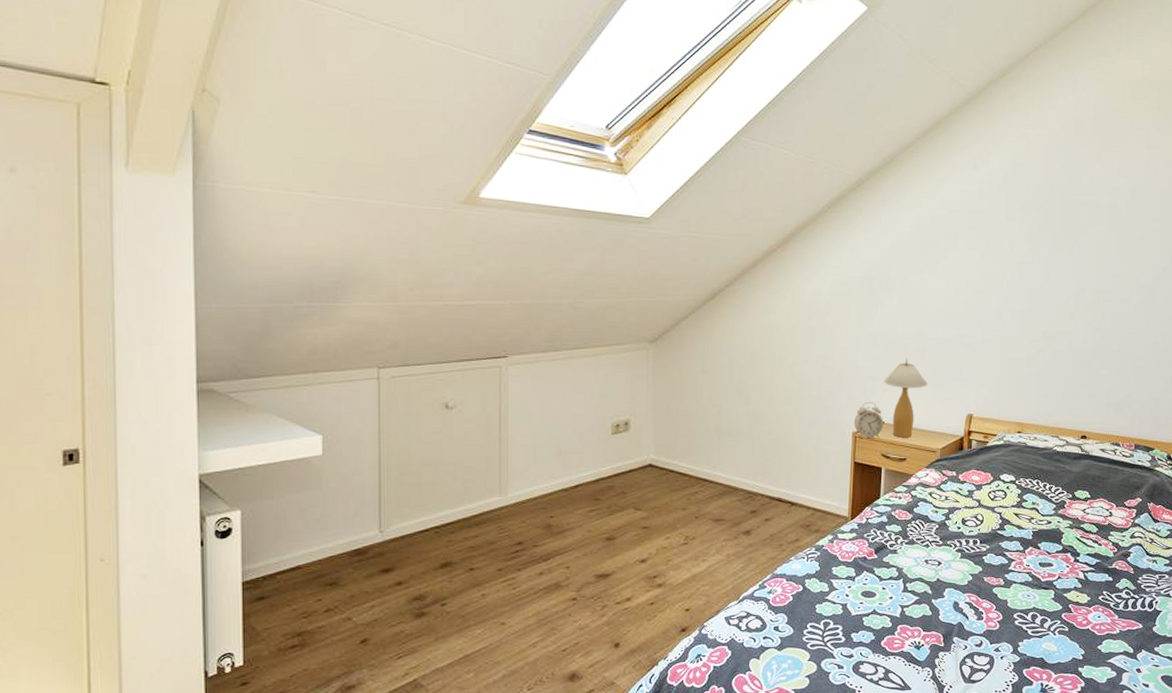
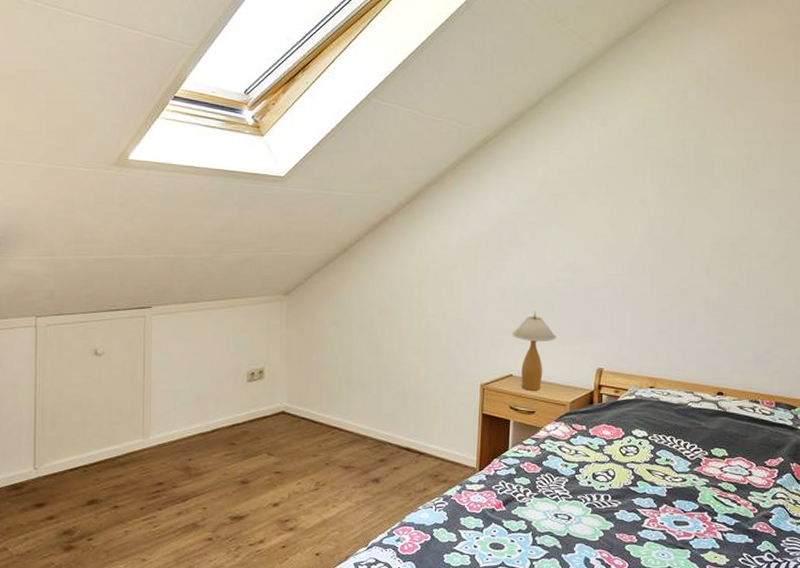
alarm clock: present [854,402,883,438] -> none [482,355,512,390]

